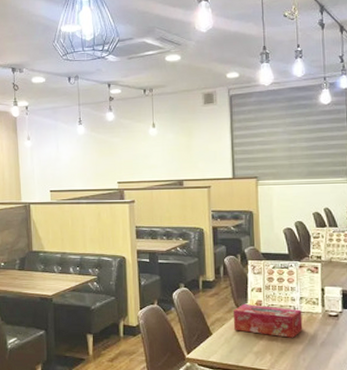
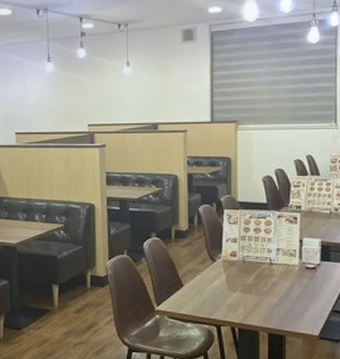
tissue box: present [232,304,303,338] -> none [206,255,278,290]

